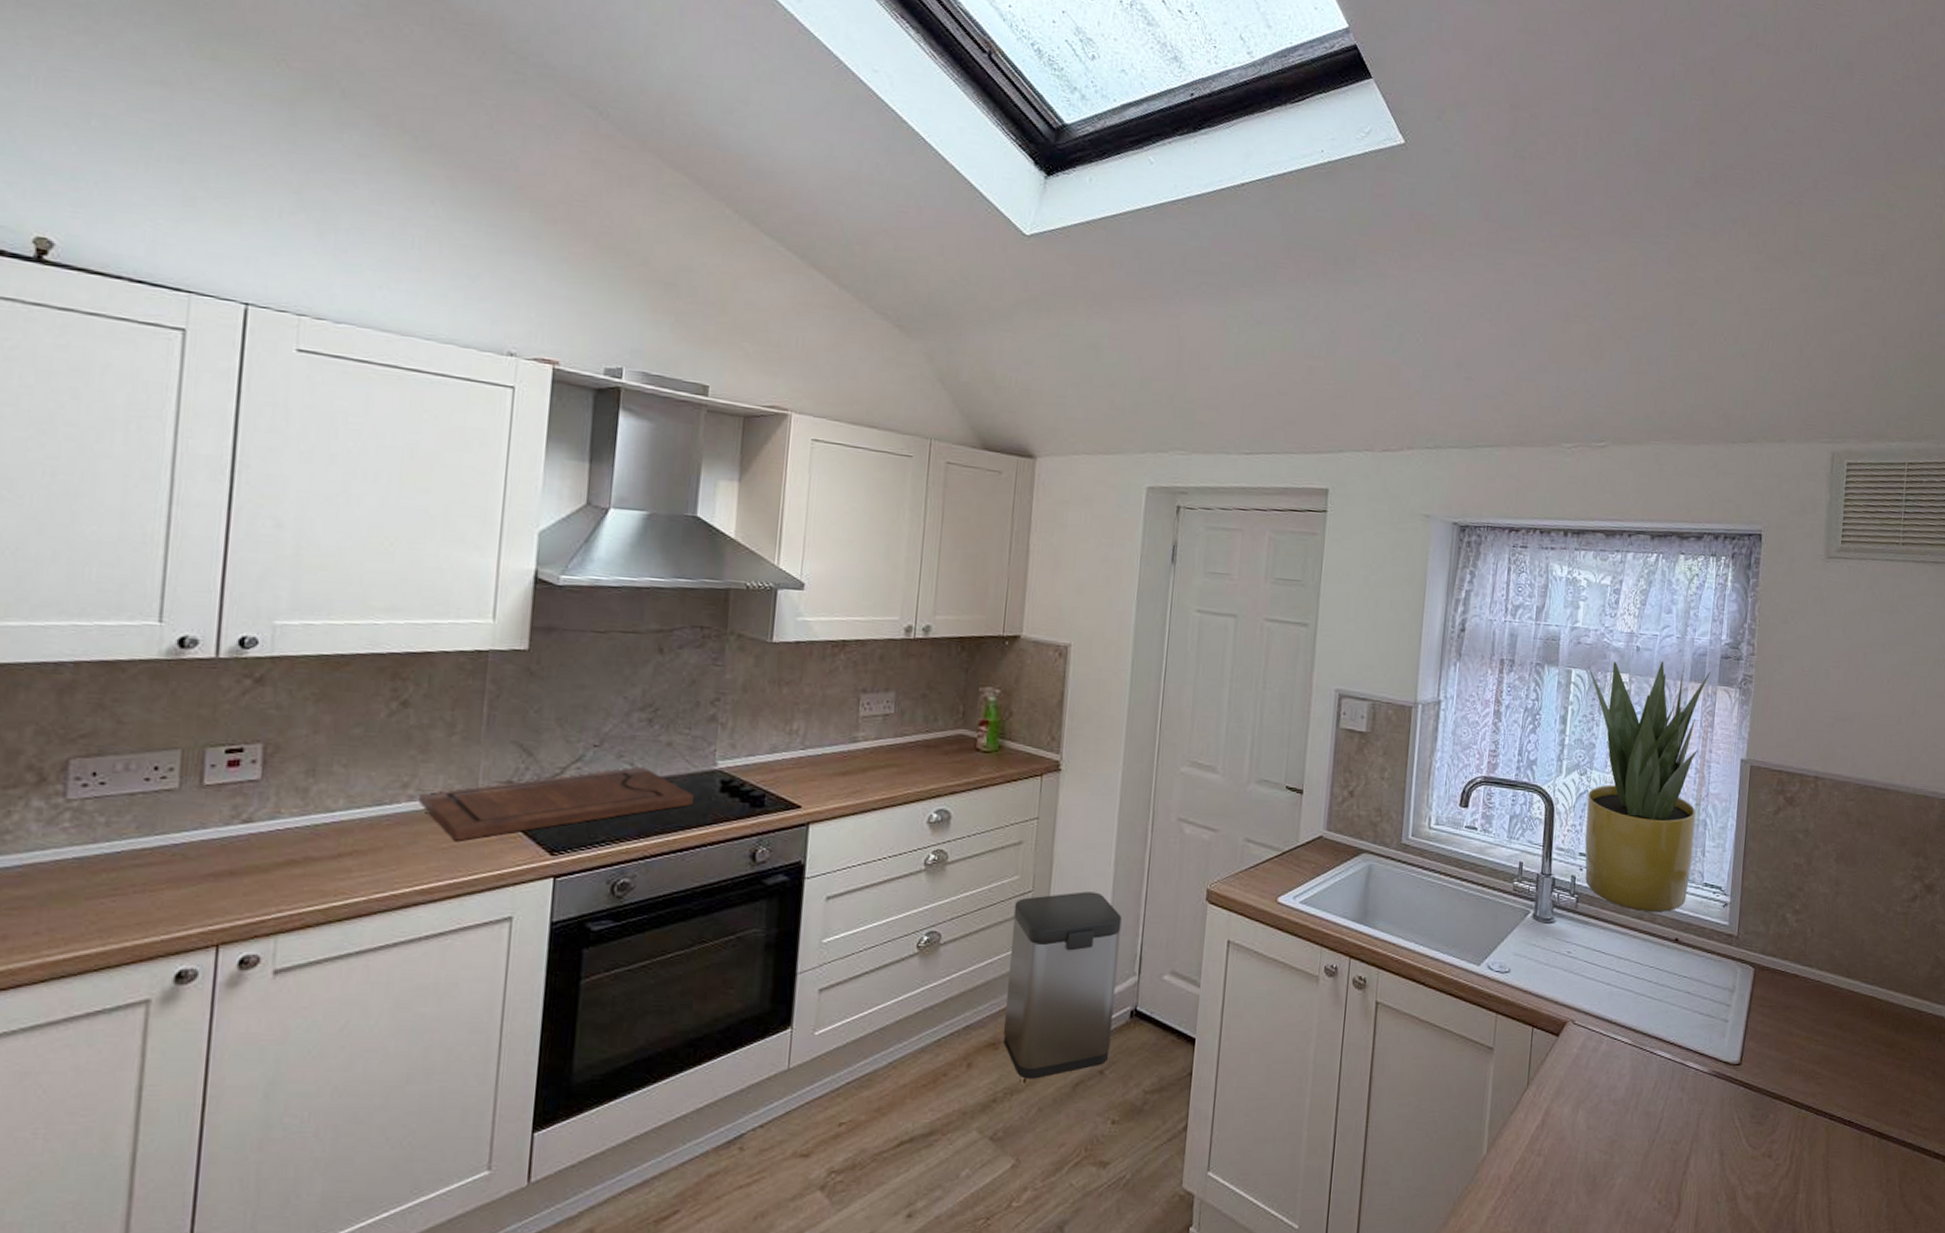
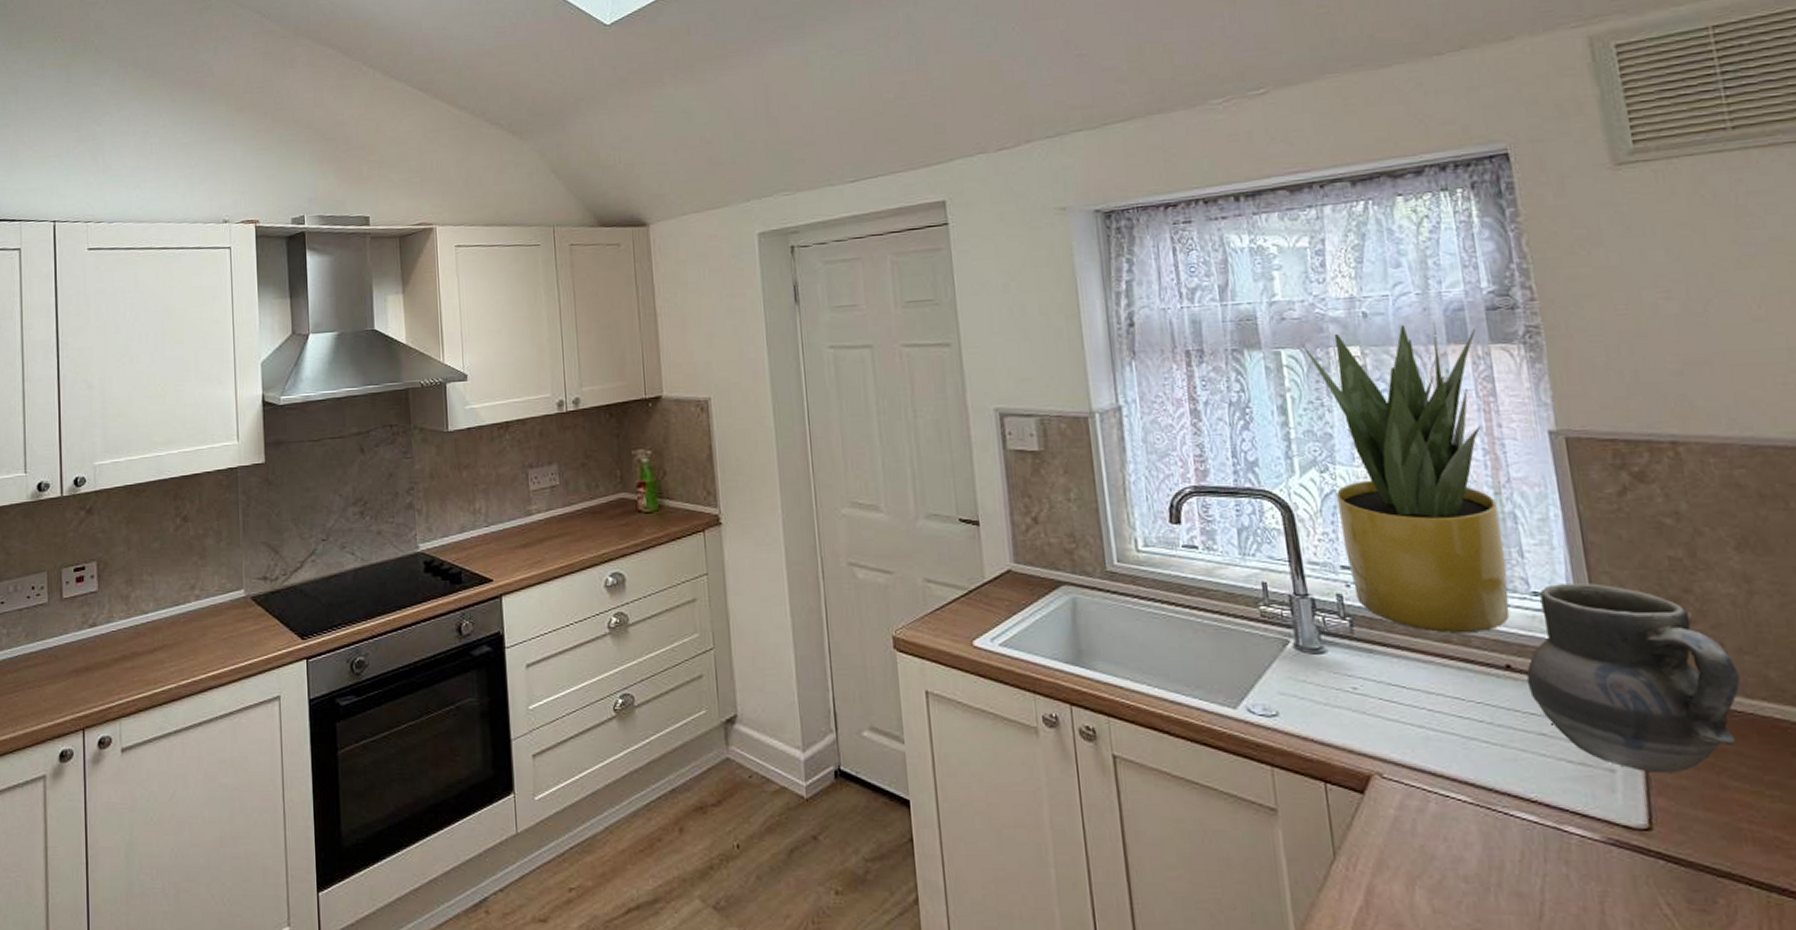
cutting board: present [418,766,694,841] -> none [203,555,404,632]
pedal bin: present [1003,891,1122,1079] -> none [698,646,820,845]
ceramic jug: none [1686,878,1818,1023] -> present [1526,583,1741,773]

